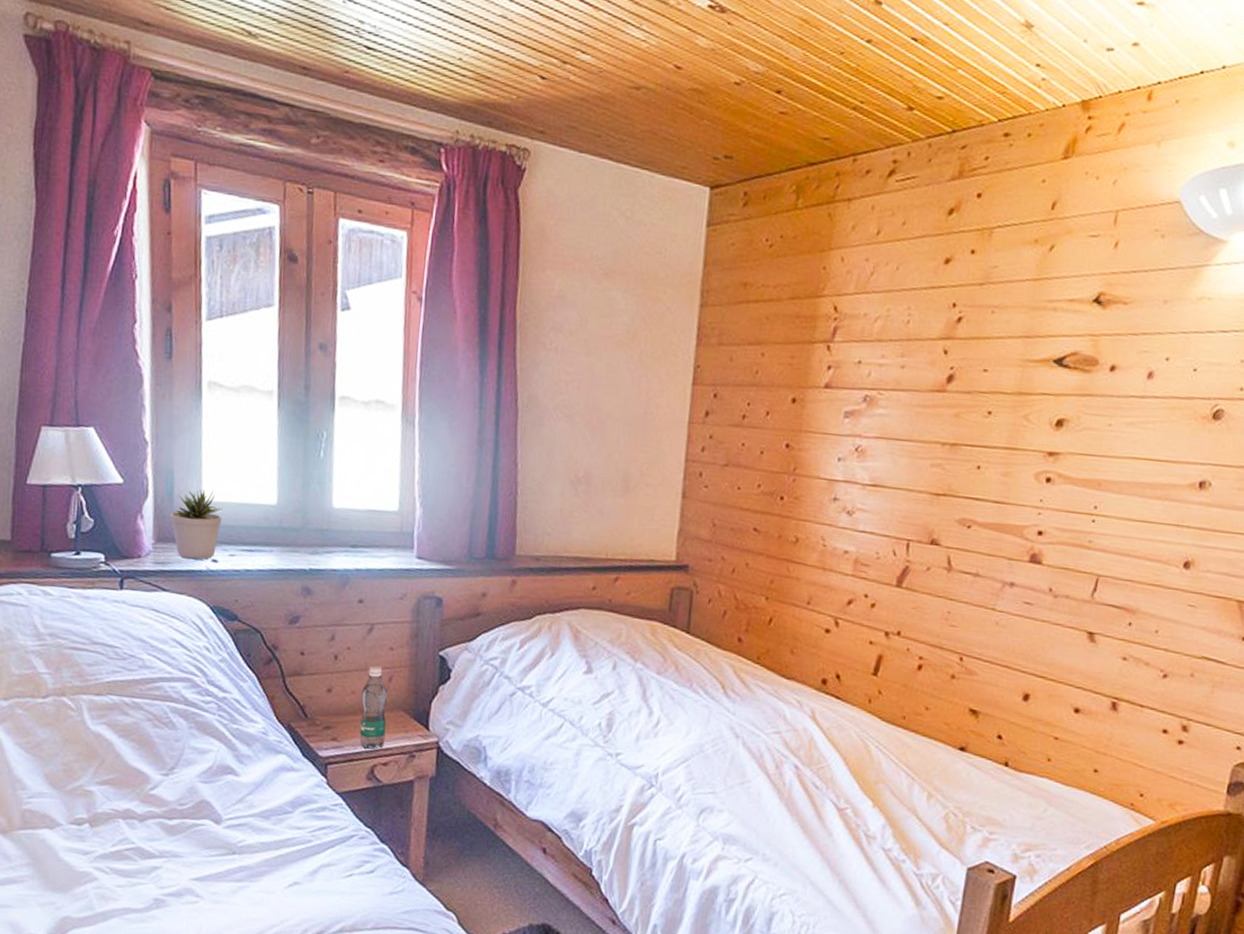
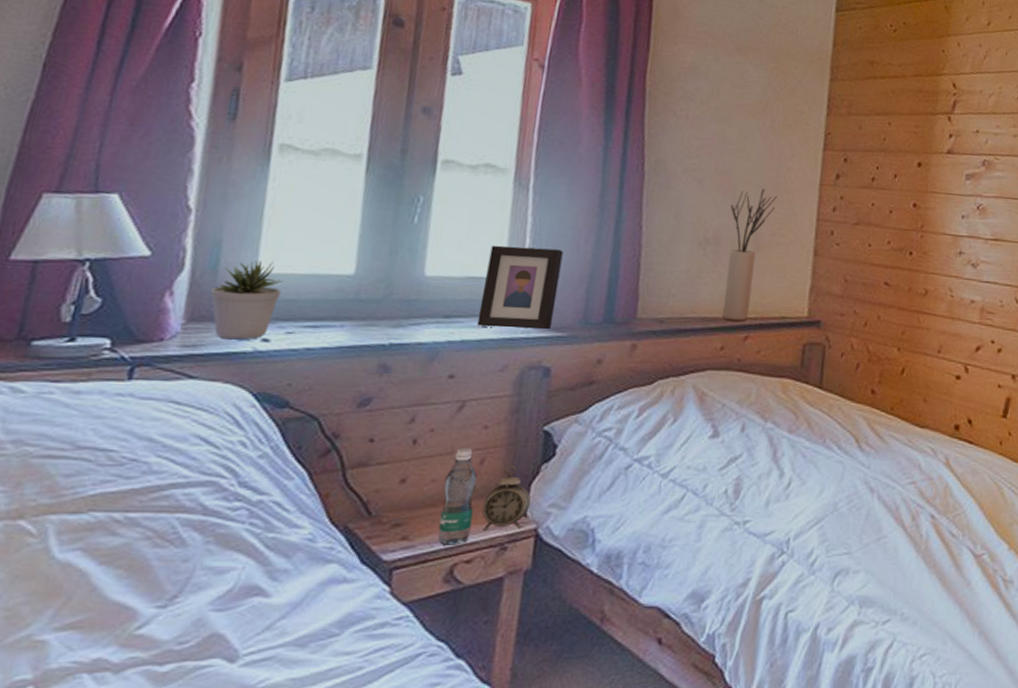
picture frame: none [378,480,448,563] -> present [477,245,563,330]
alarm clock: none [393,684,432,741] -> present [481,466,531,532]
vase: none [593,427,646,564] -> present [722,189,777,322]

